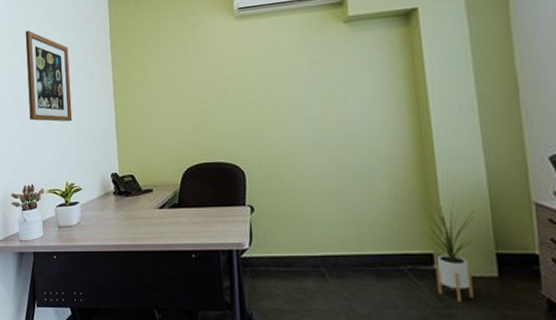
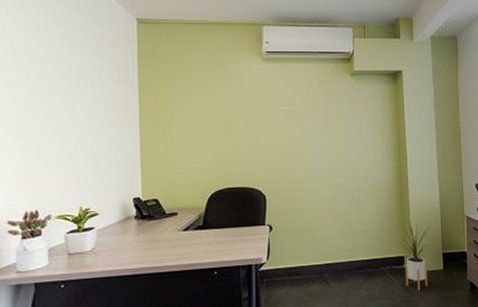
wall art: present [25,30,73,122] -> none [33,43,91,145]

